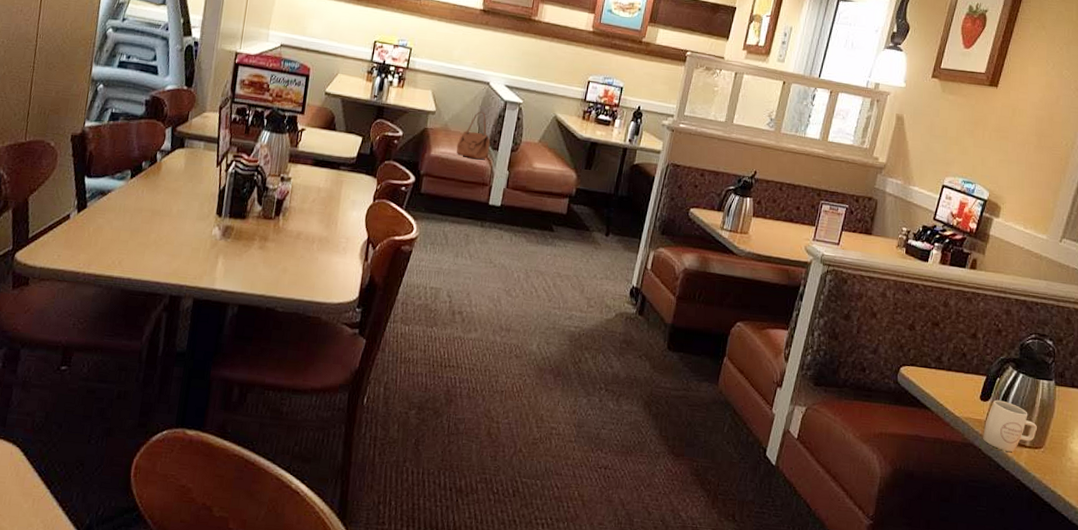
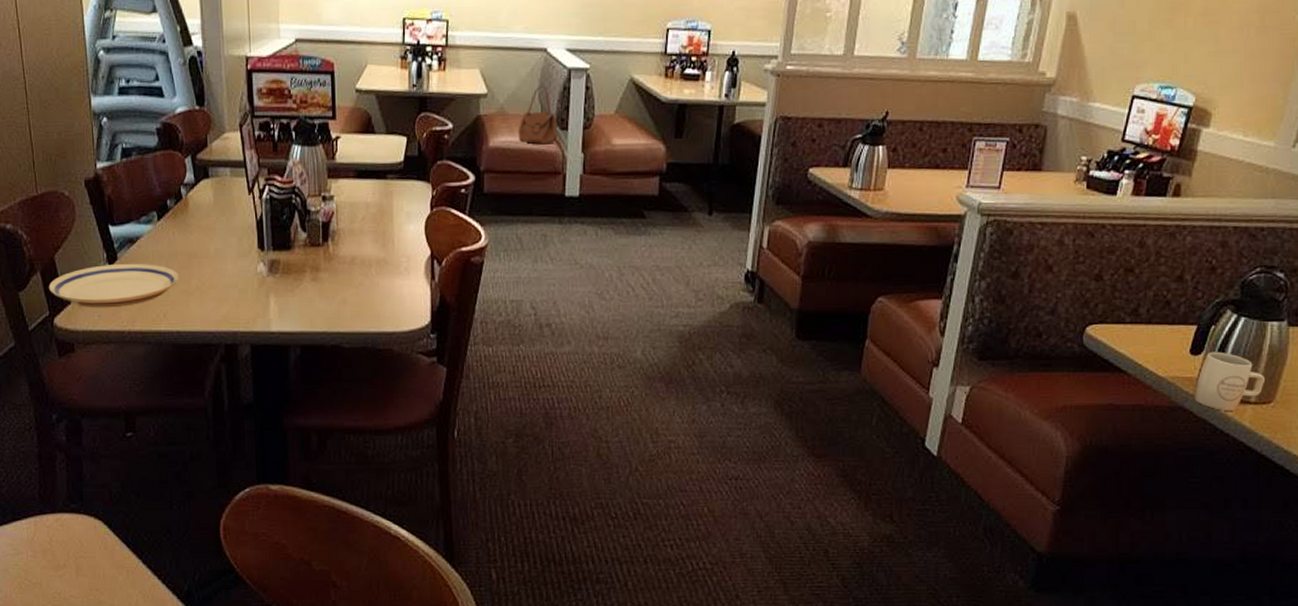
plate: none [16,211,140,250] -> present [48,263,179,308]

